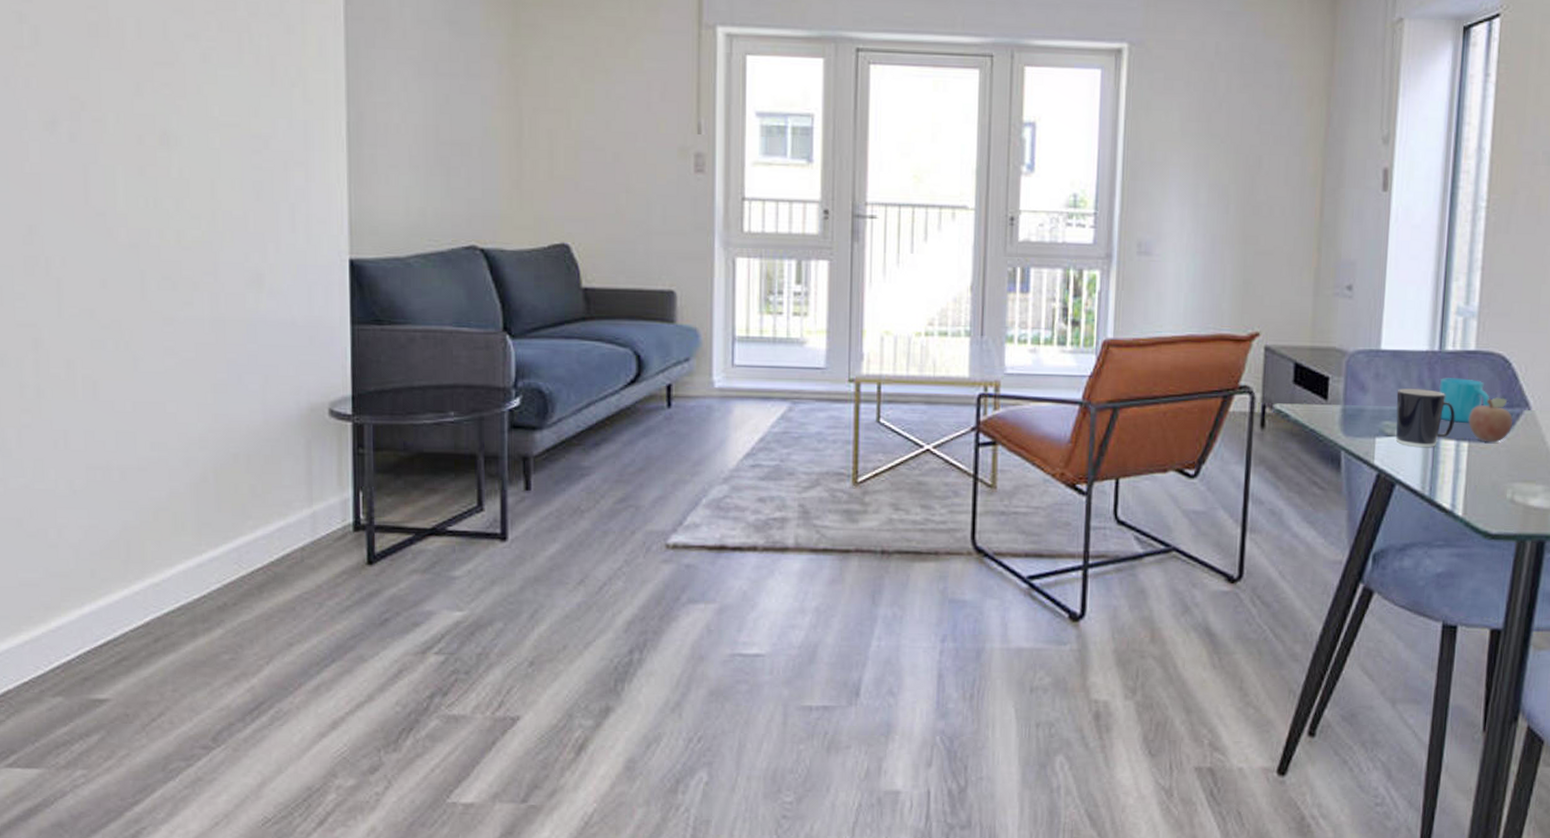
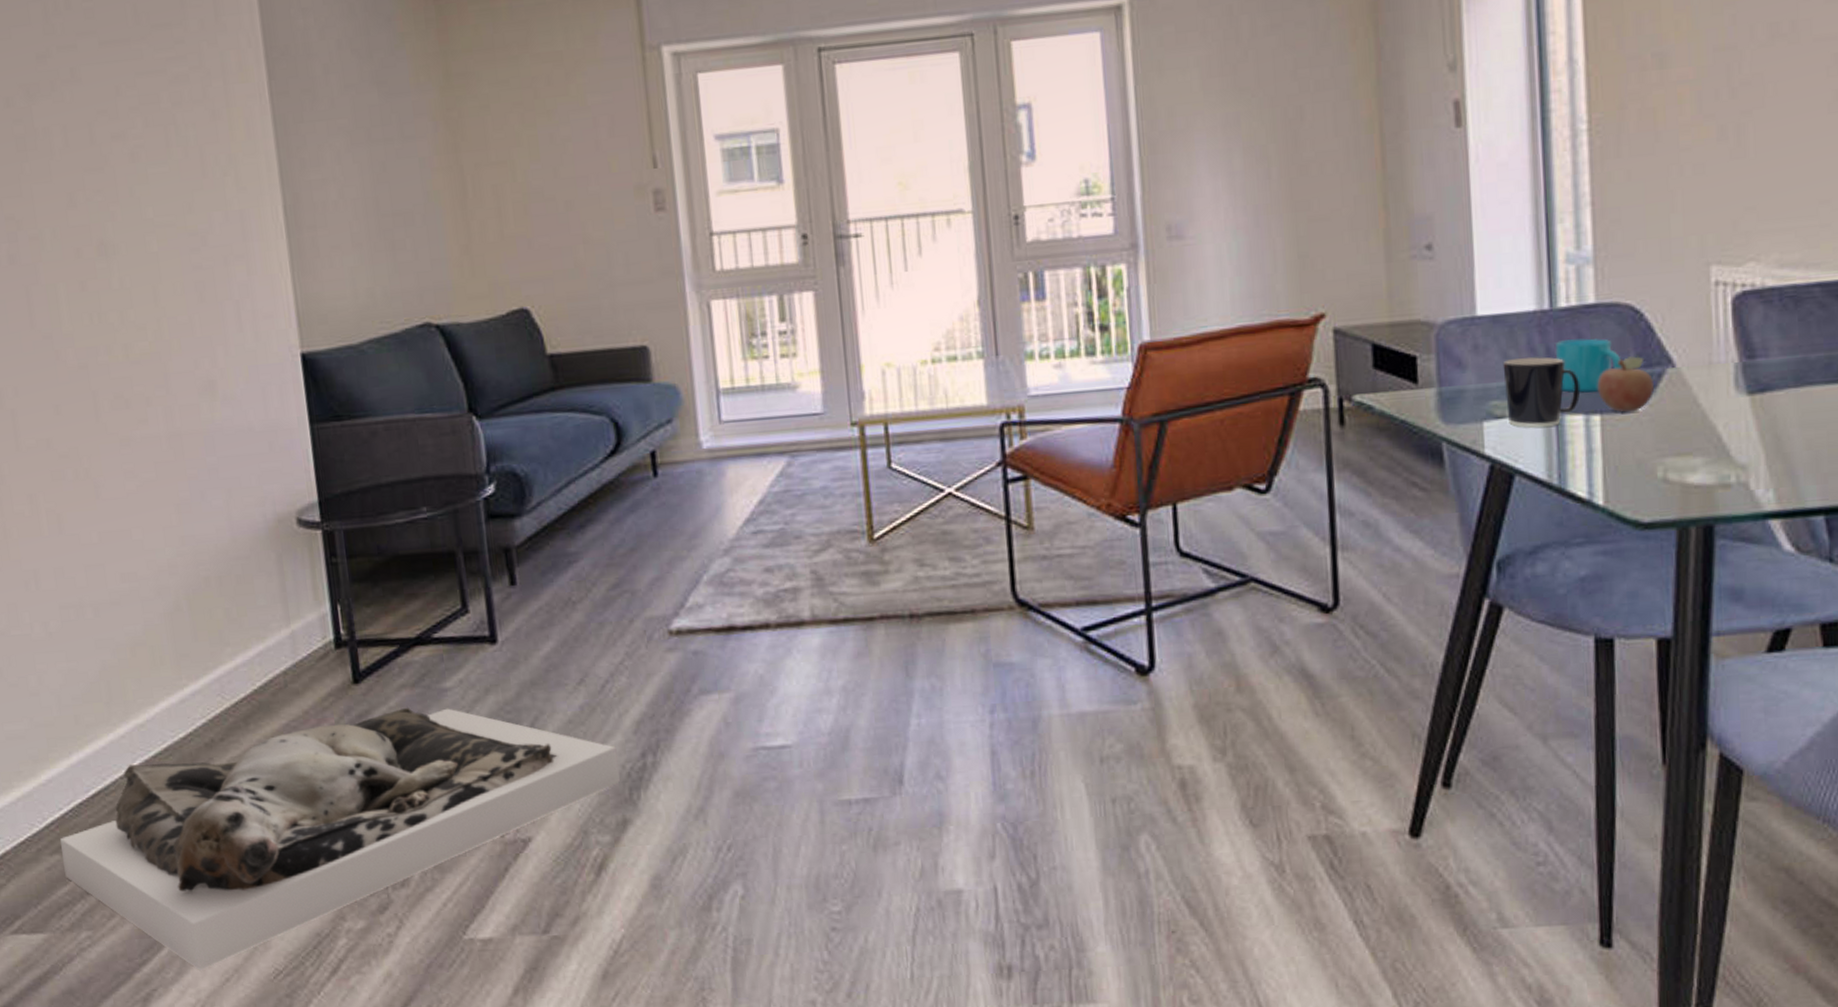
dog bed: none [65,590,608,814] -> present [60,707,621,971]

